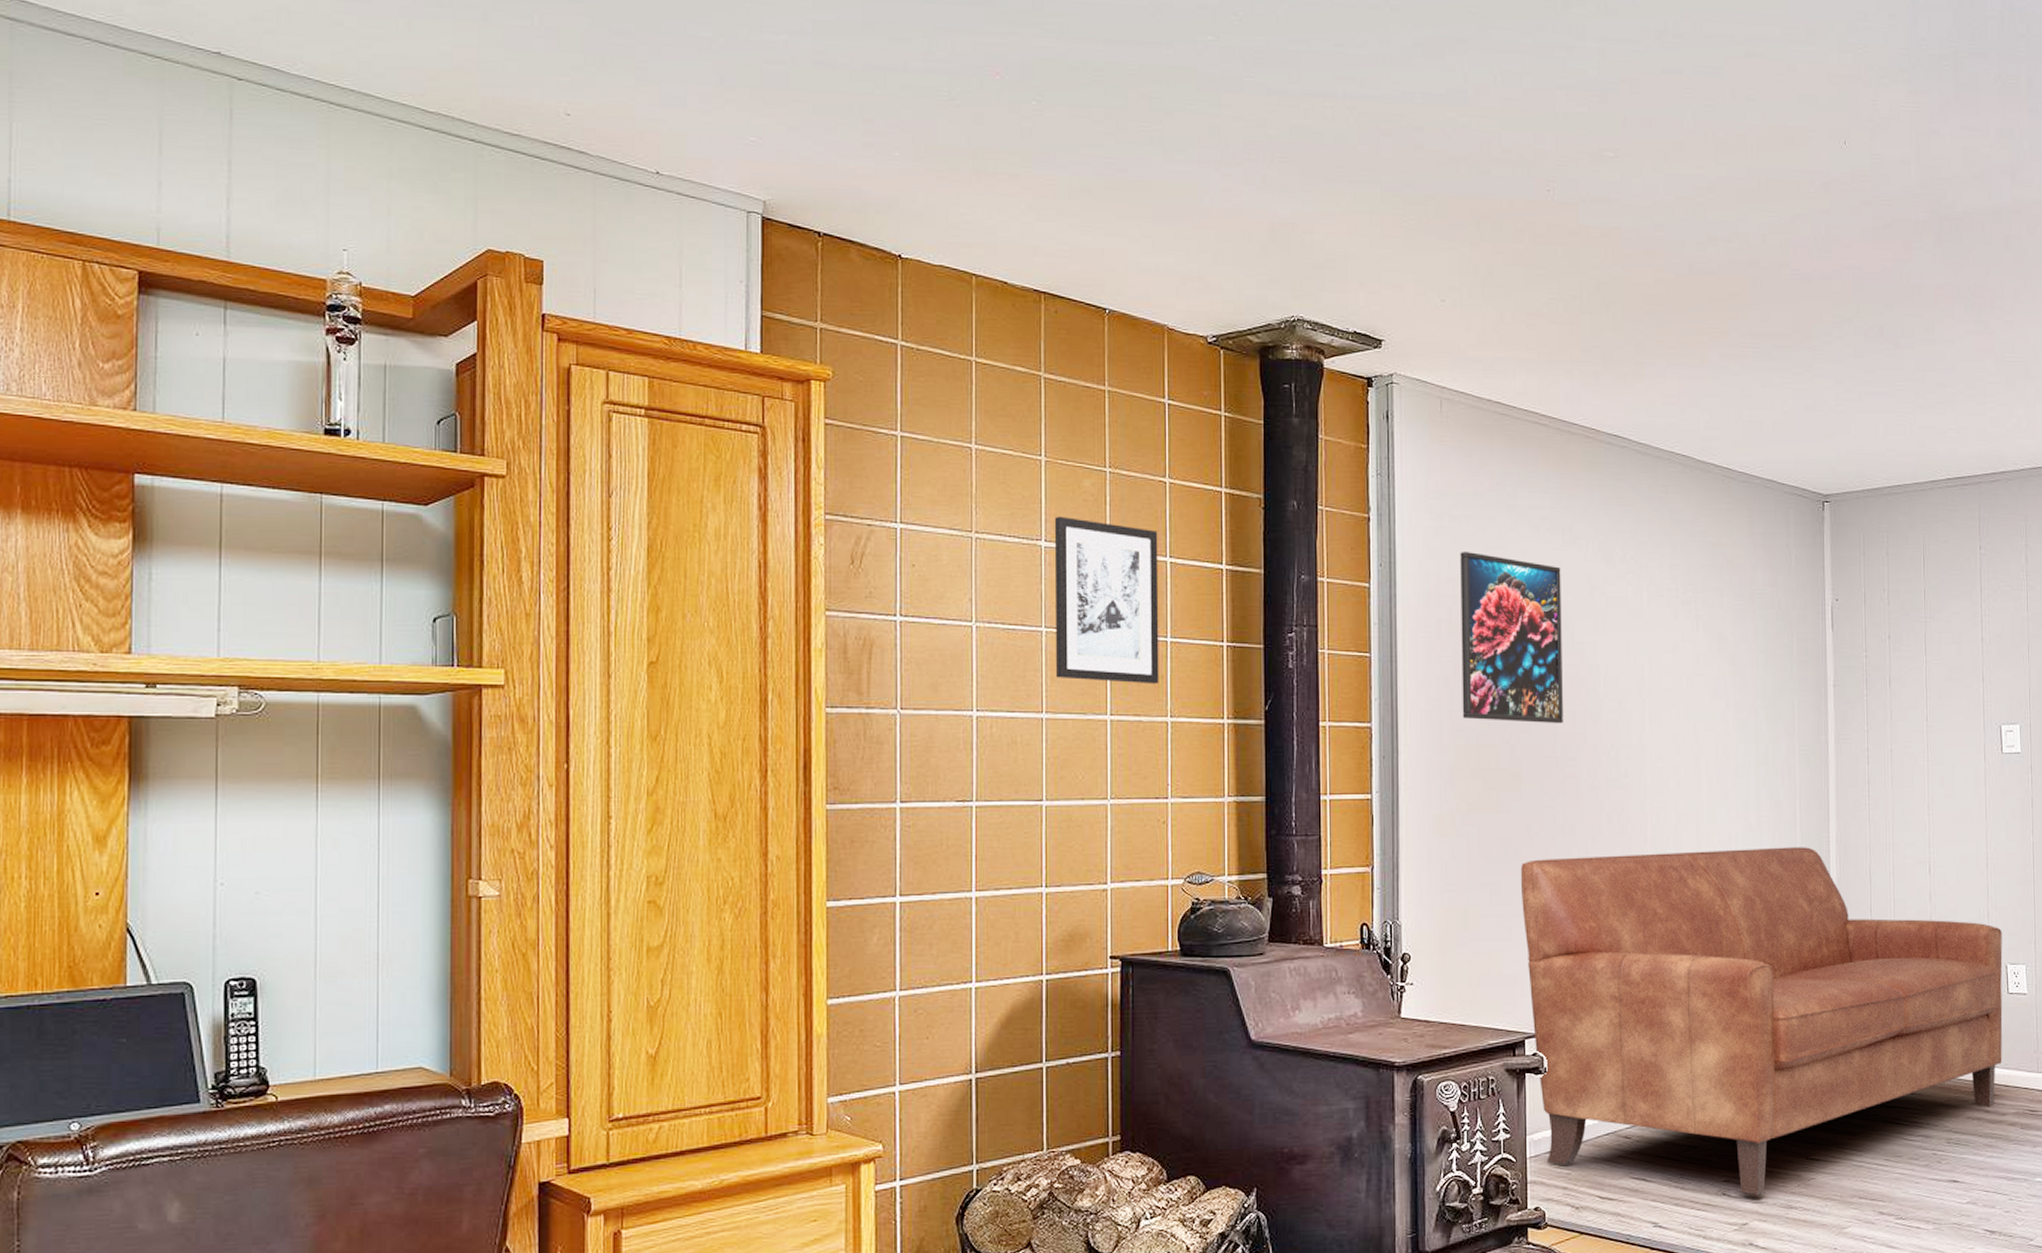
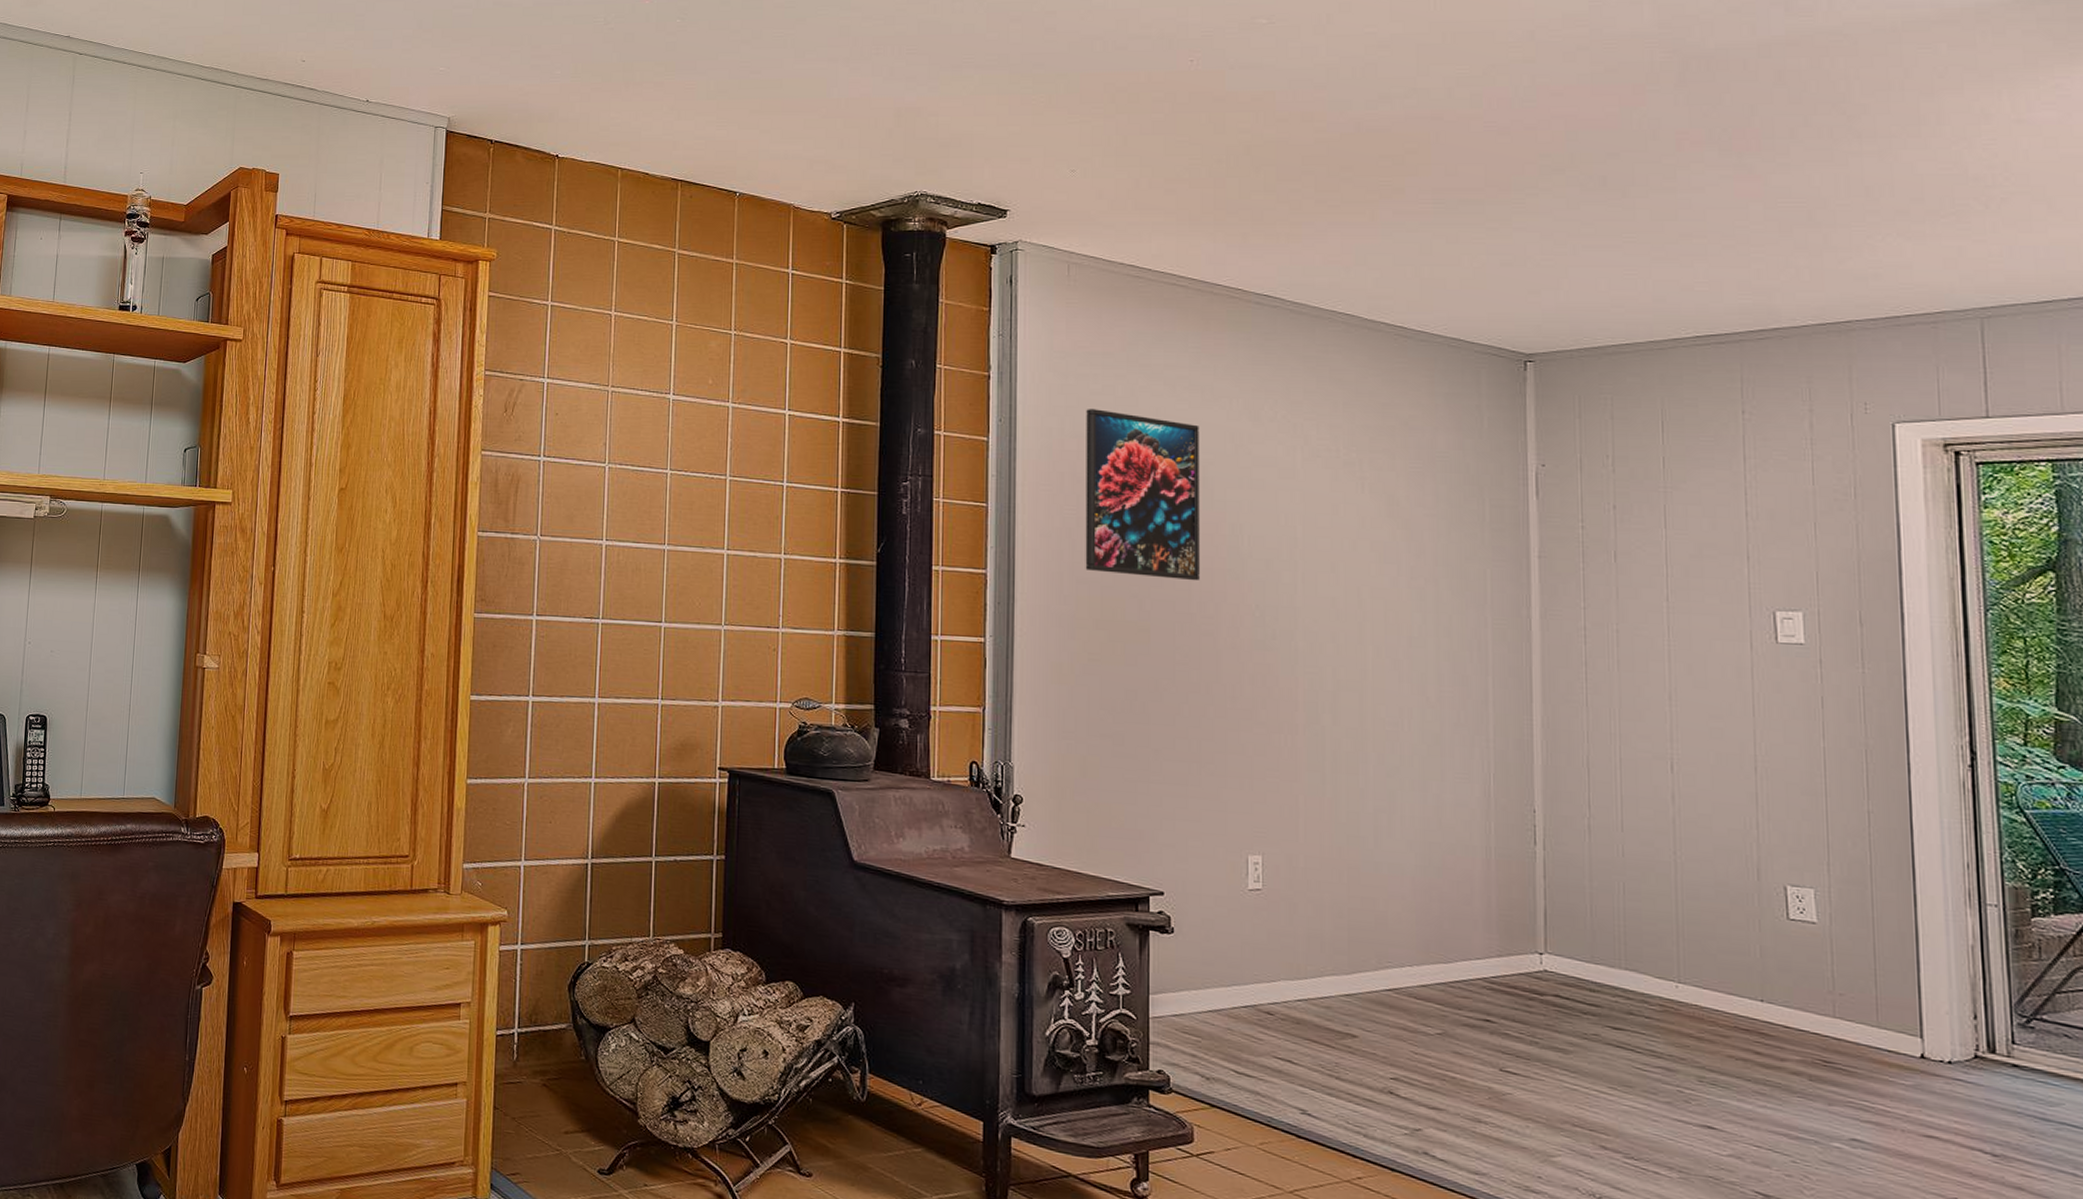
wall art: present [1054,516,1159,685] -> none [678,373,778,524]
sofa: present [1521,847,2003,1195] -> none [1148,715,1780,1101]

